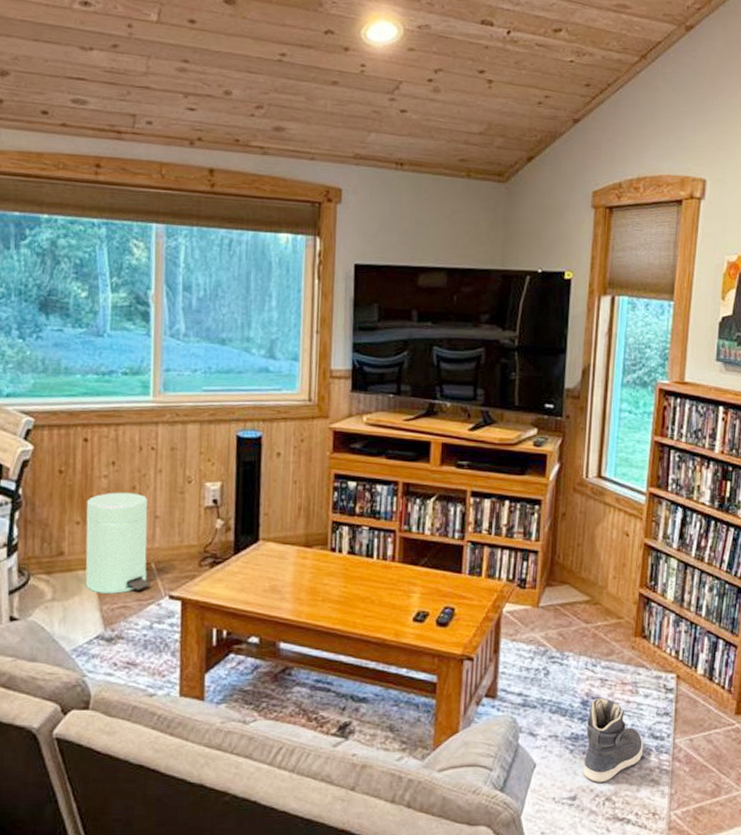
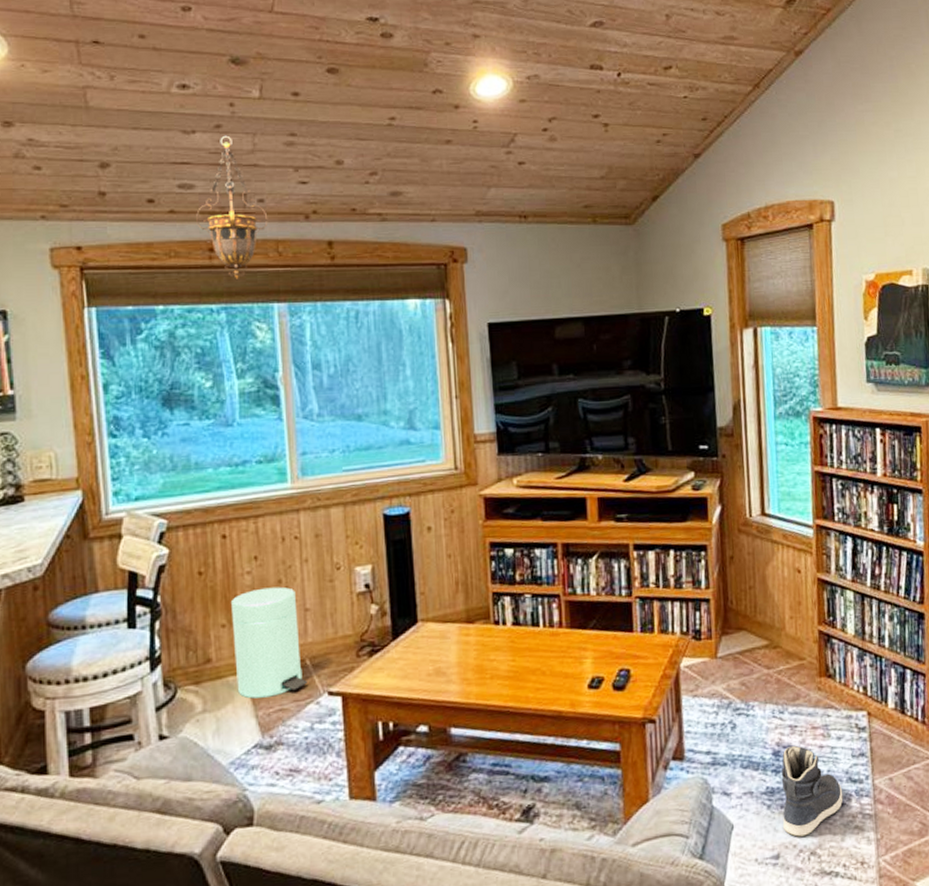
hanging lantern: none [86,55,155,197] -> present [196,135,268,279]

